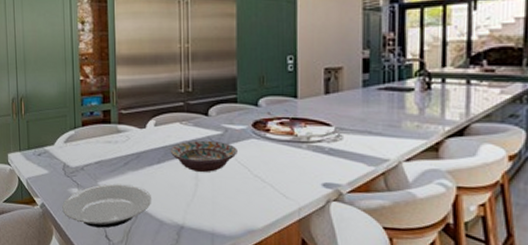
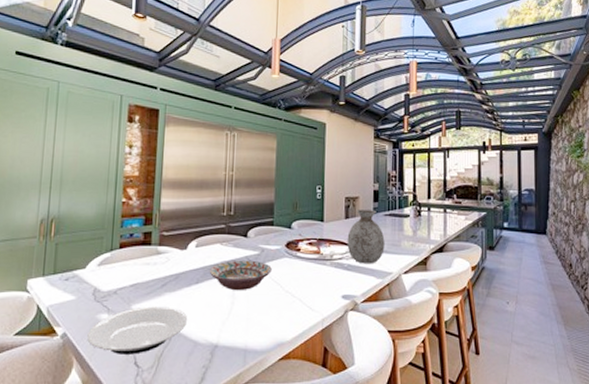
vase: none [328,83,379,149] -> present [347,209,385,264]

